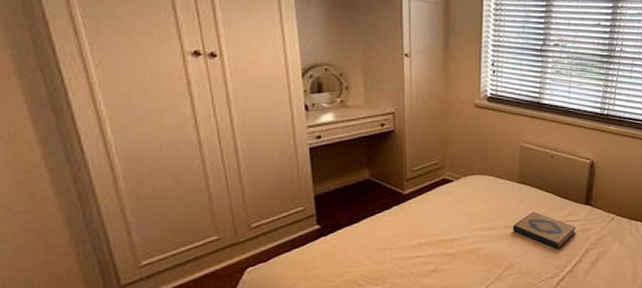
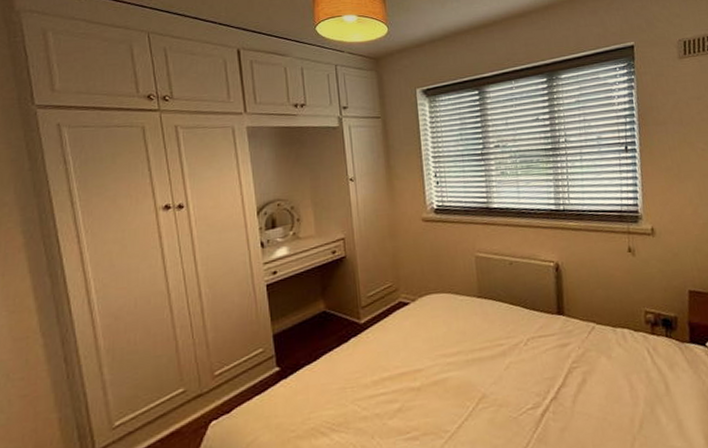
hardback book: present [512,211,576,249] -> none [479,328,553,372]

